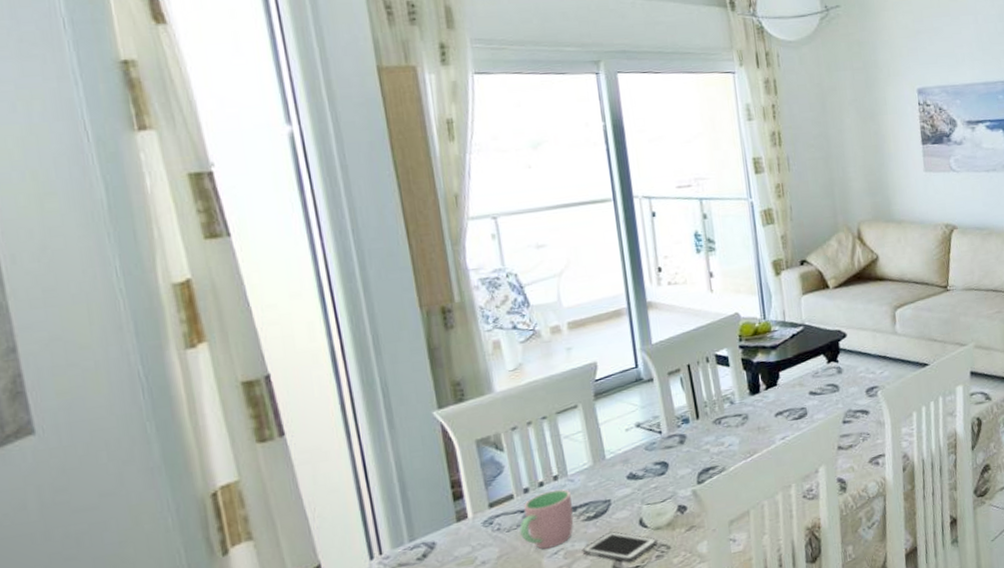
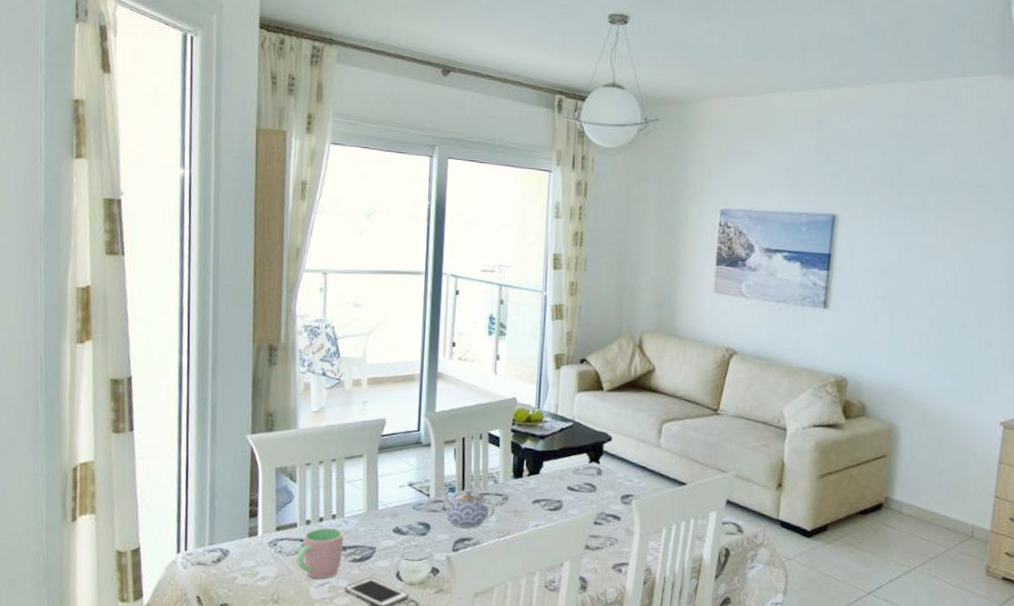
teapot: none [671,416,738,458] -> present [439,489,496,528]

